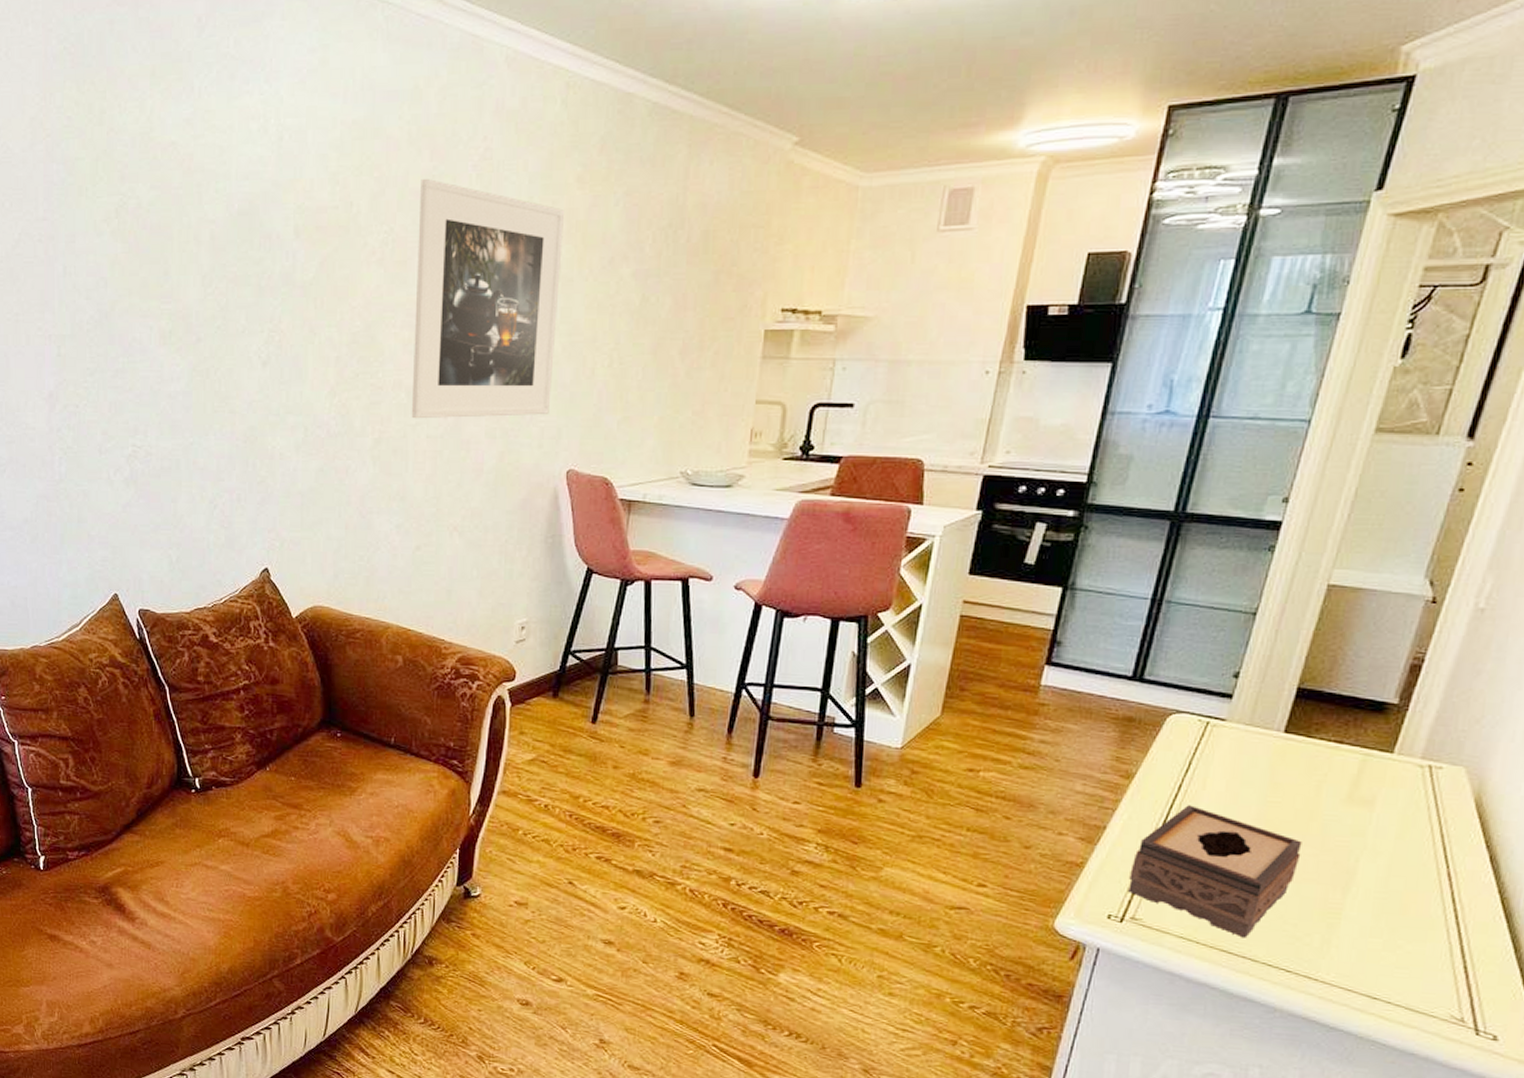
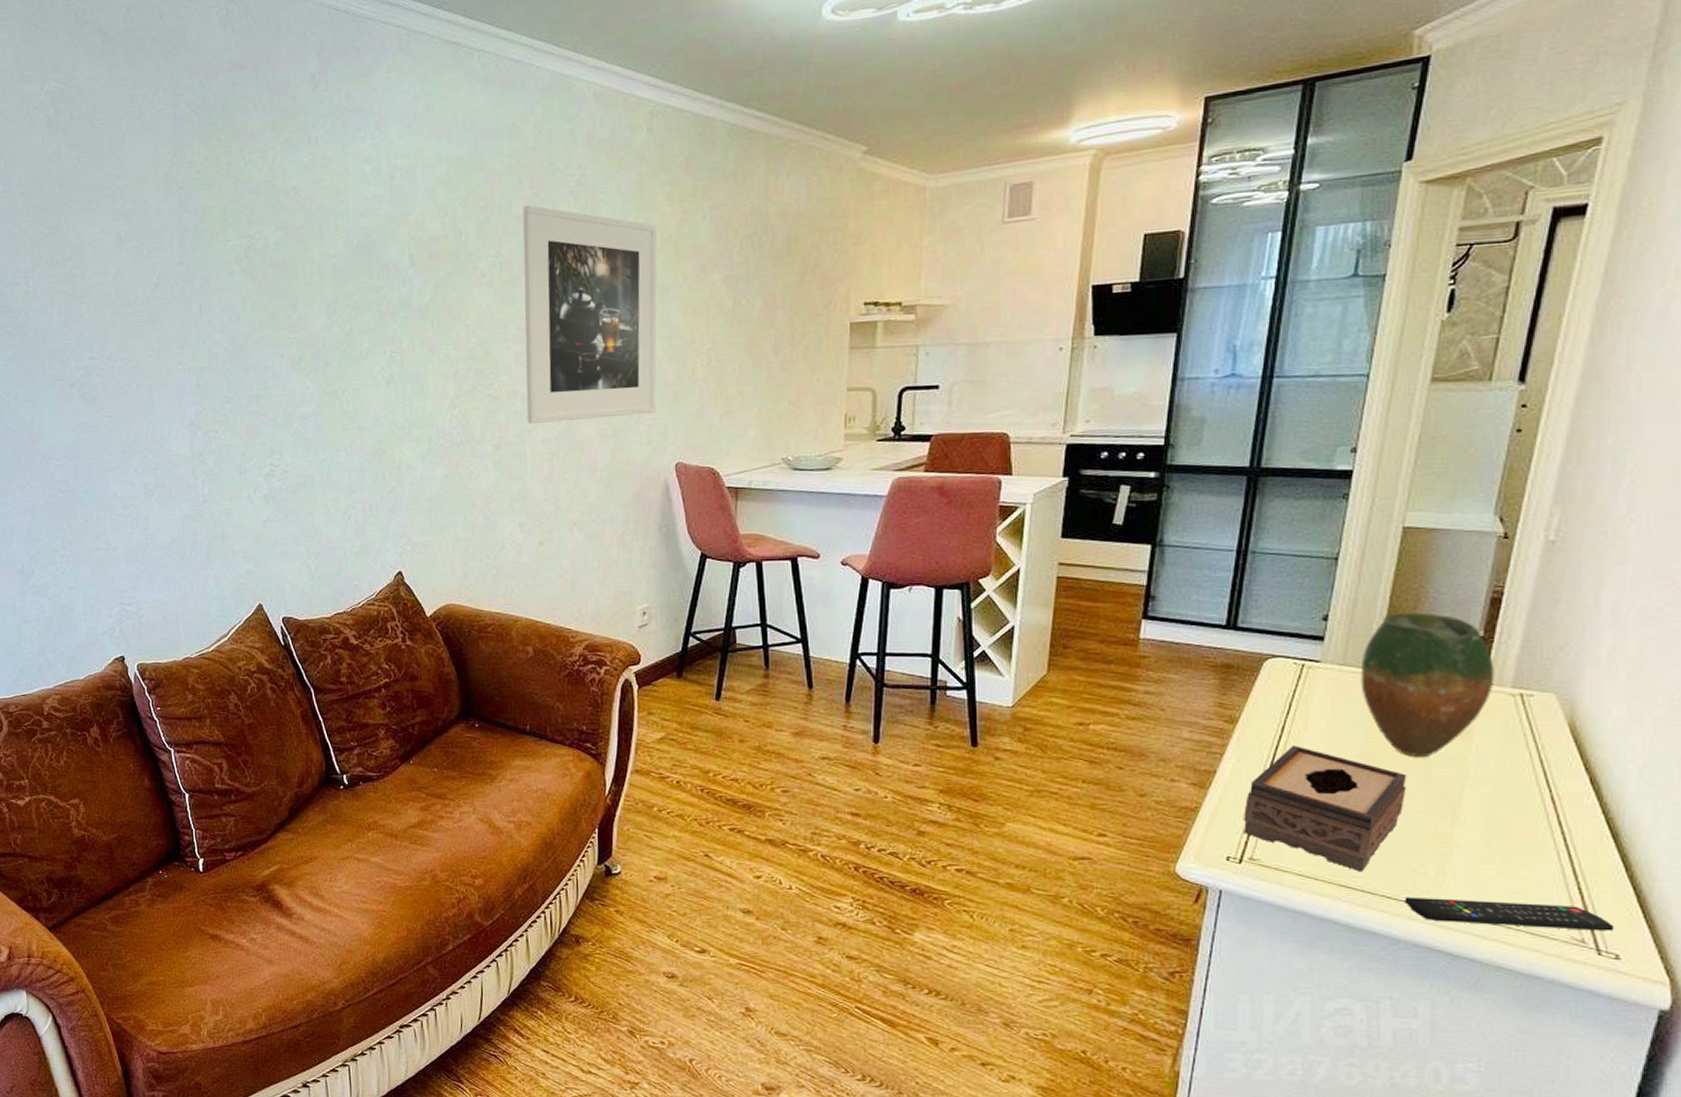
vase: none [1265,674,1406,826] -> present [1360,612,1495,758]
remote control: none [1285,966,1496,1012] -> present [1405,897,1615,931]

